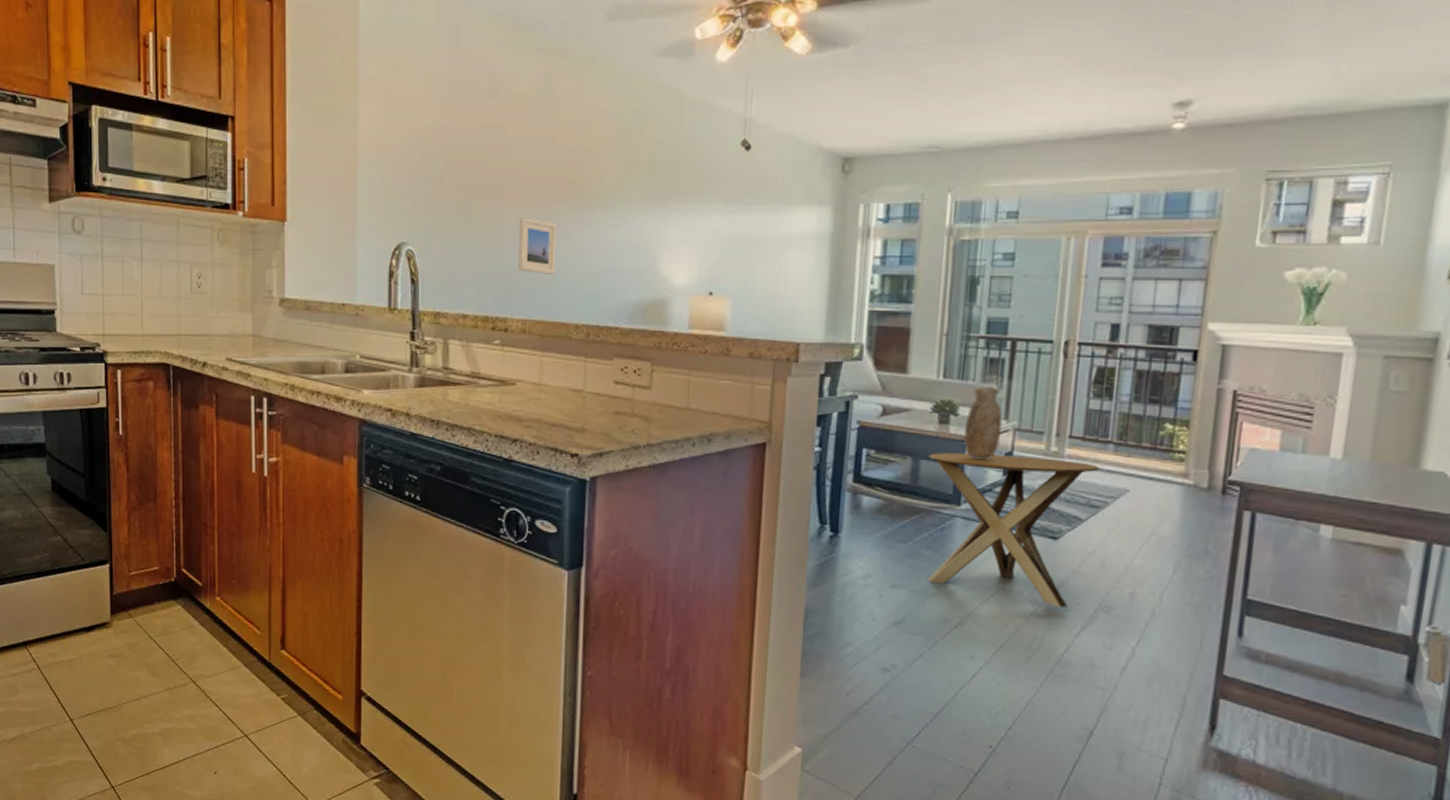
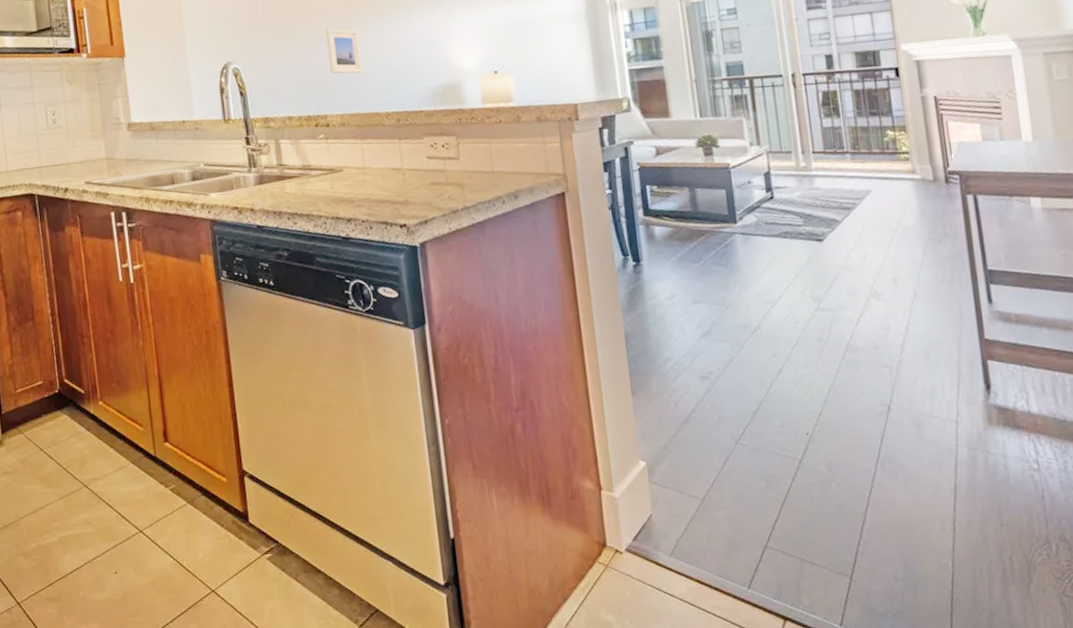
side table: present [928,452,1100,608] -> none [702,172,844,300]
vase: present [963,387,1003,460] -> none [726,119,758,183]

